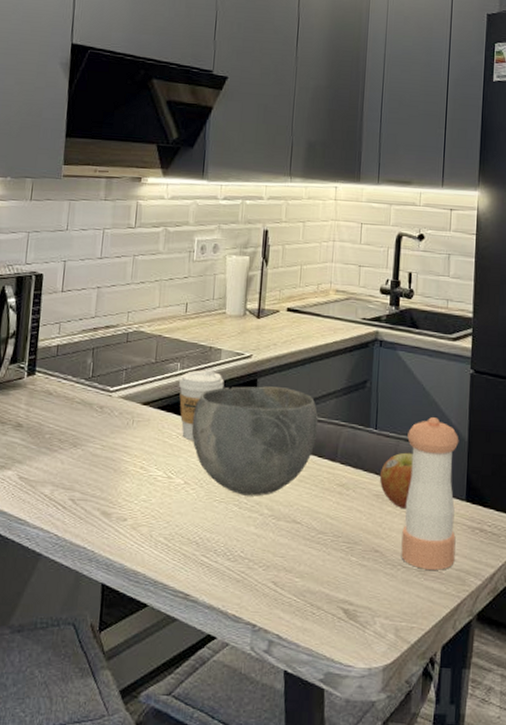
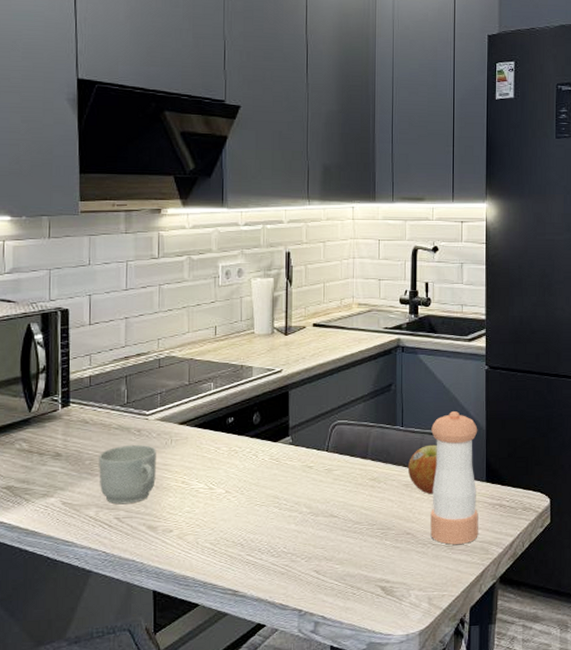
mug: none [57,422,117,486] -> present [99,445,156,505]
coffee cup: present [178,370,224,440] -> none [213,387,257,453]
bowl: present [191,386,319,496] -> none [229,397,349,498]

